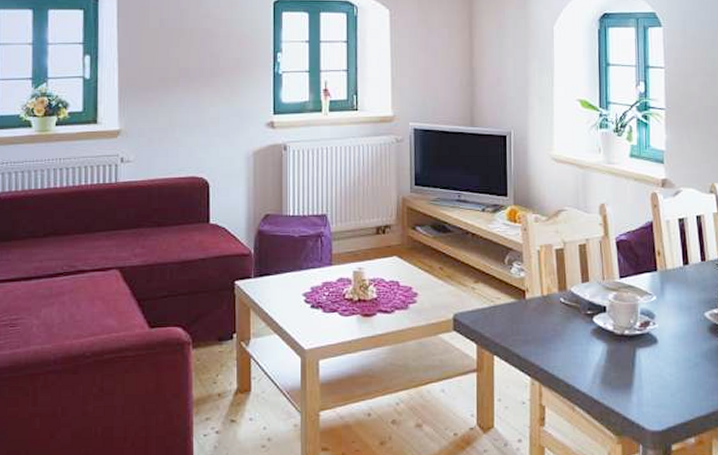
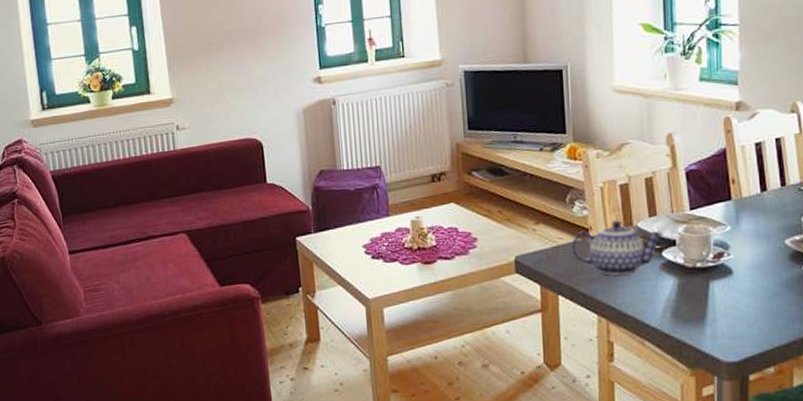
teapot: none [507,284,596,339] -> present [570,220,664,275]

